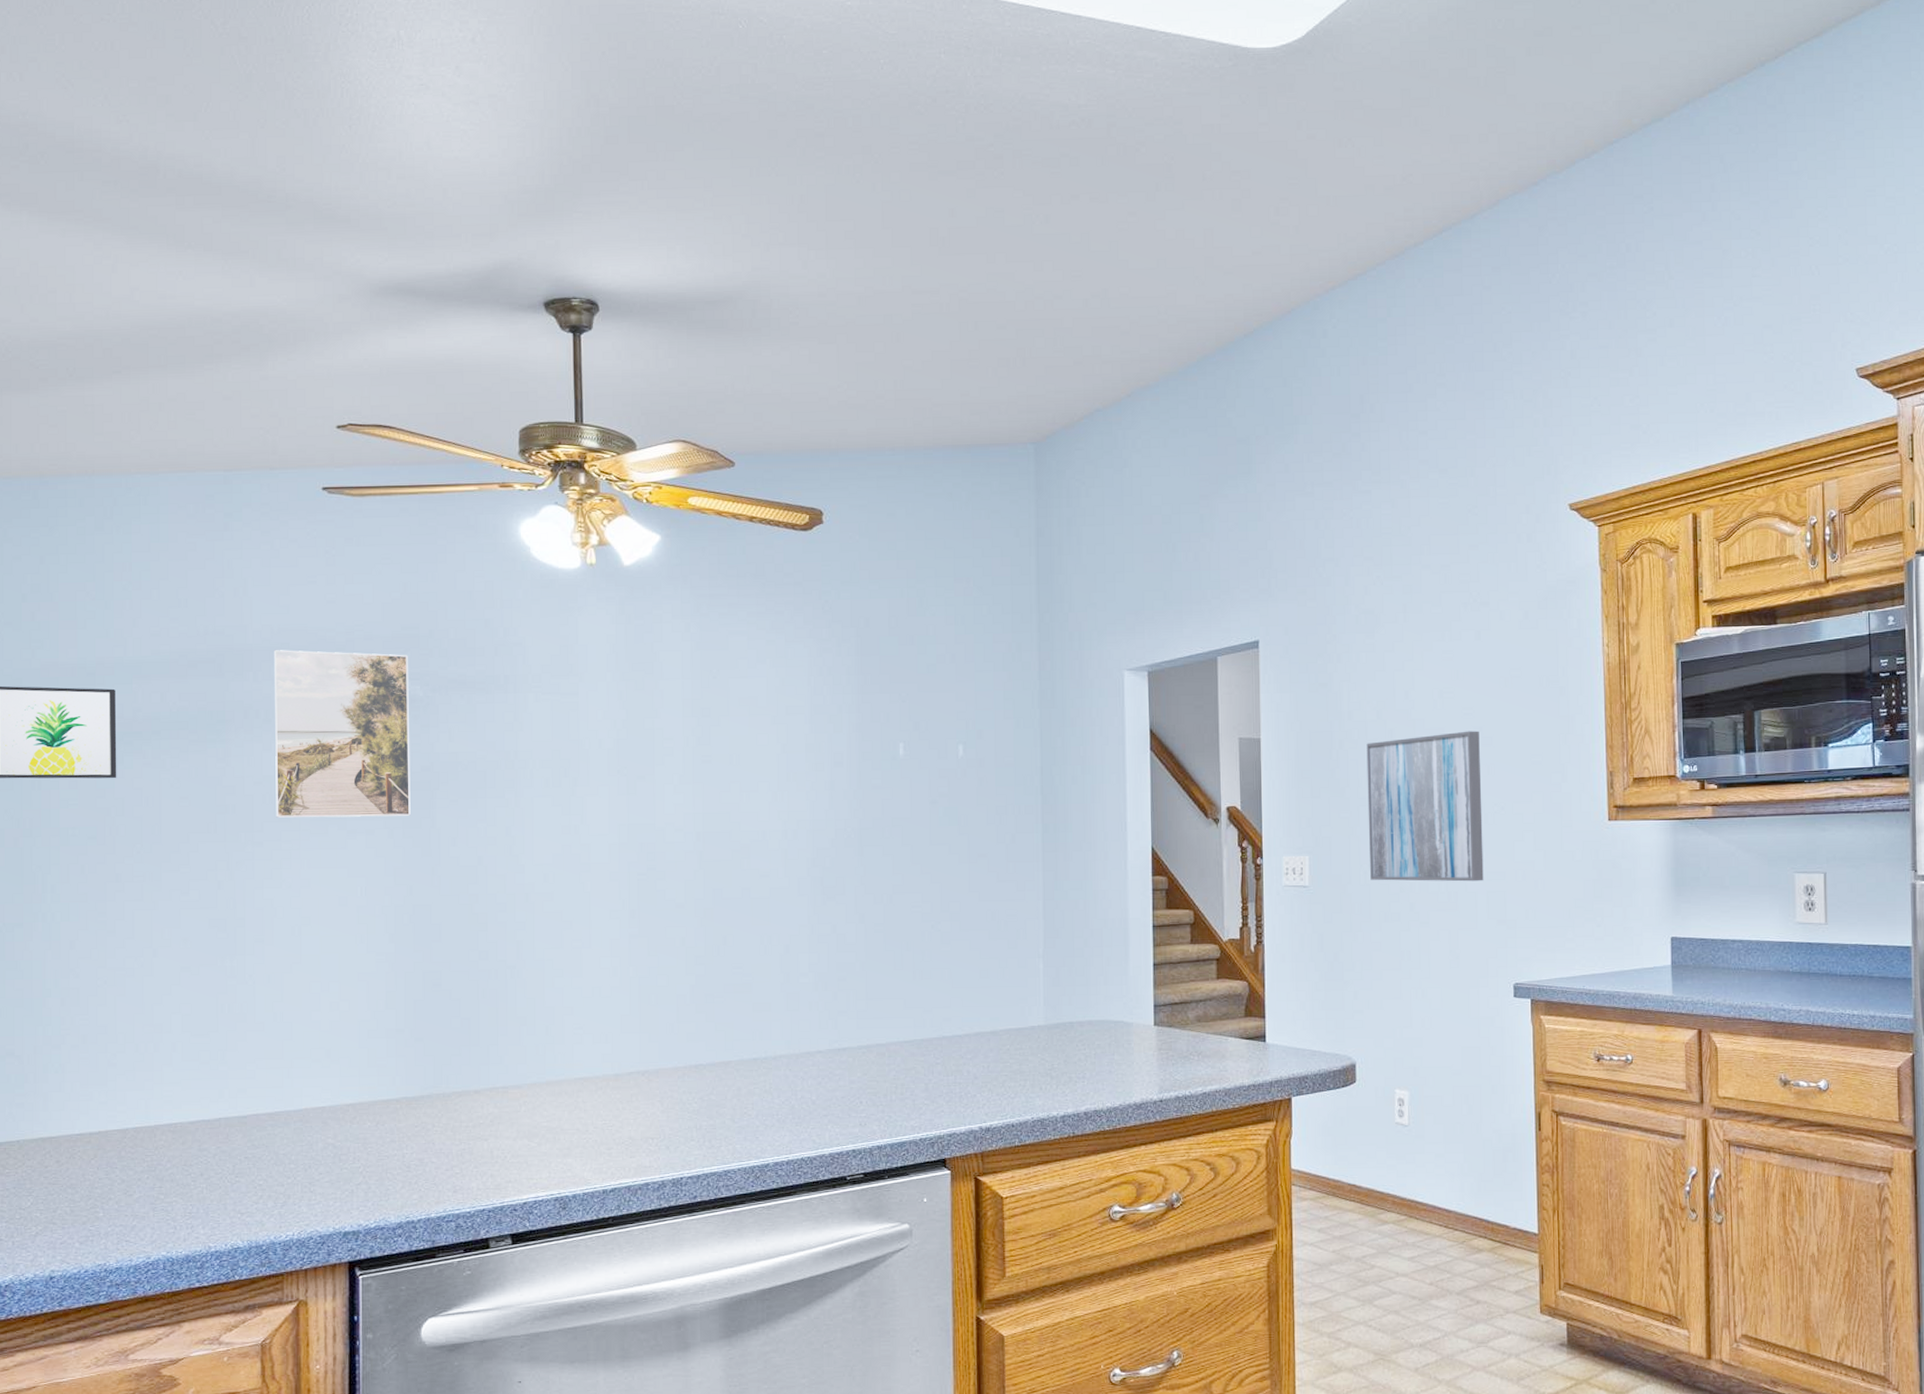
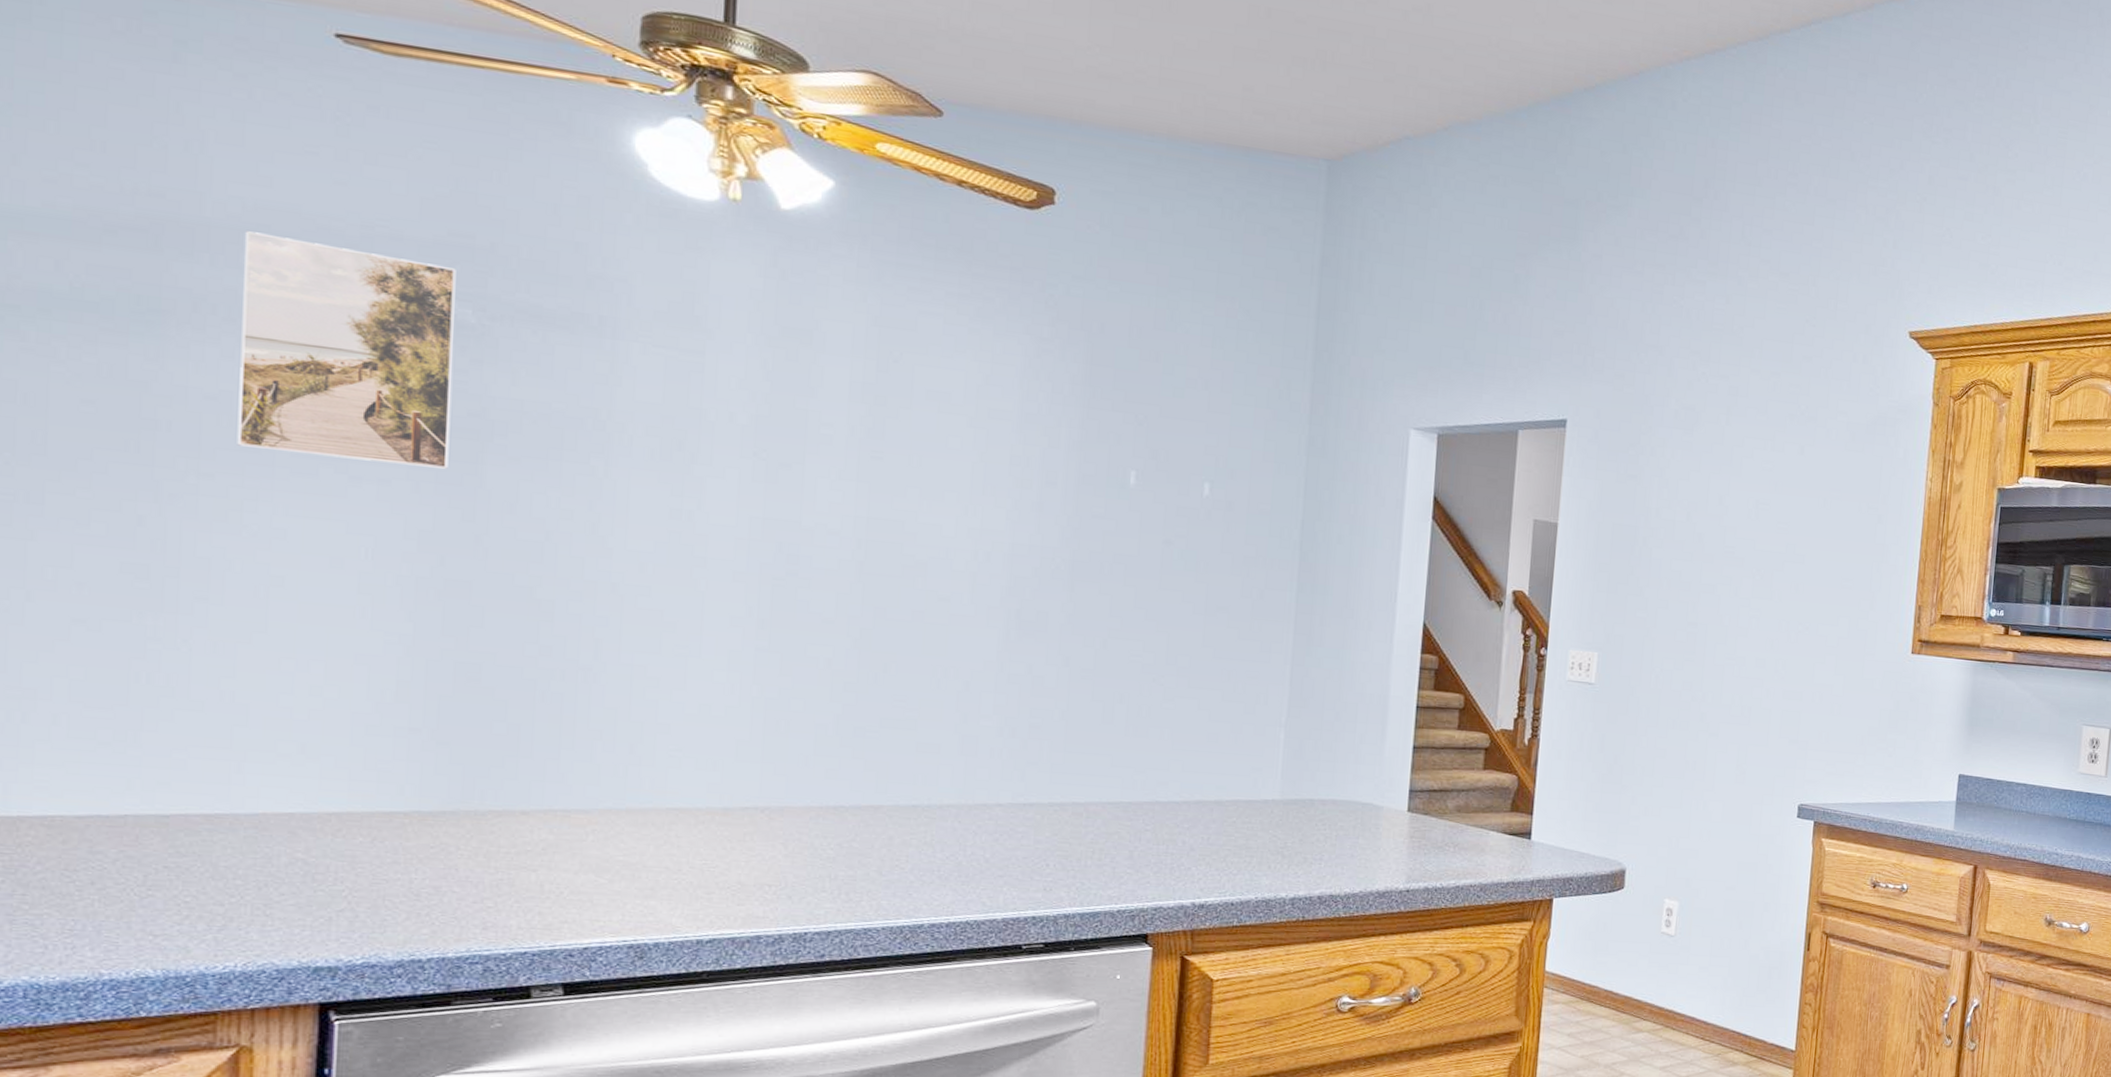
wall art: present [1366,731,1484,882] -> none [1662,543,1792,699]

